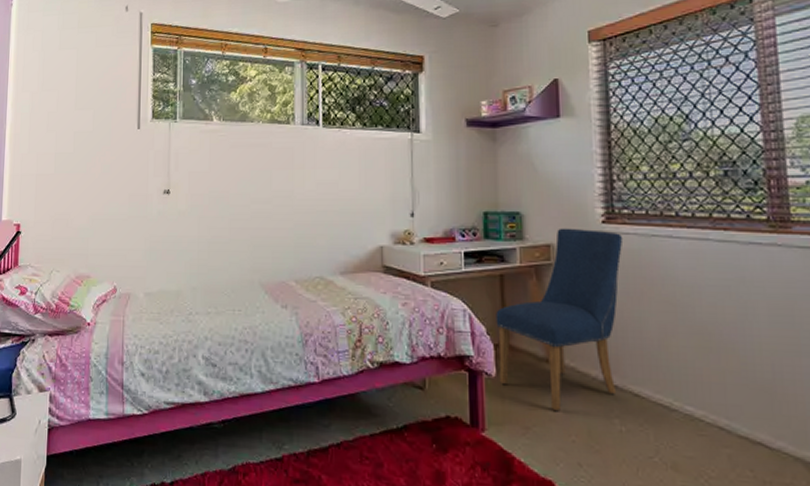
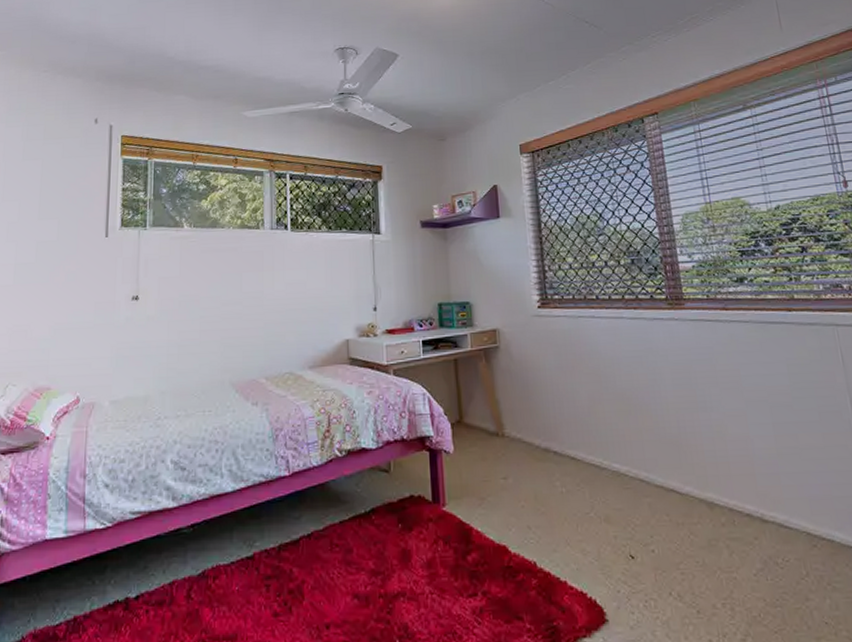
chair: present [495,228,624,412] -> none [451,313,557,481]

